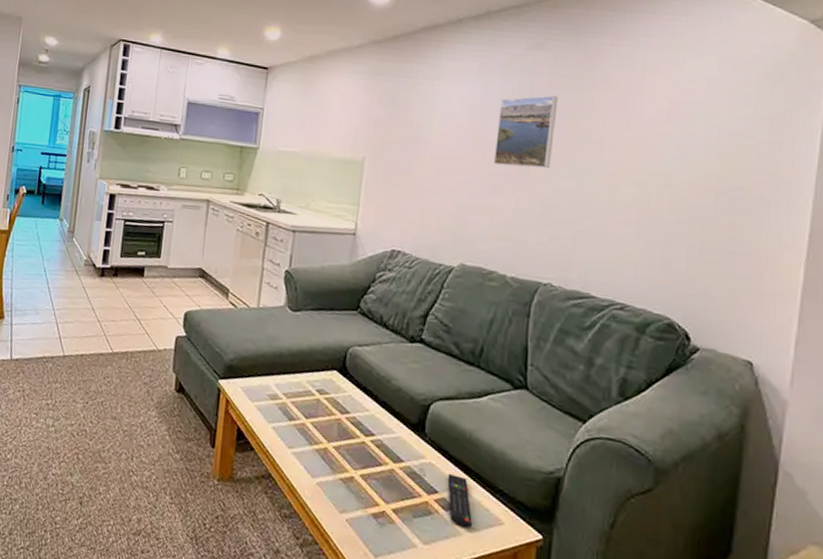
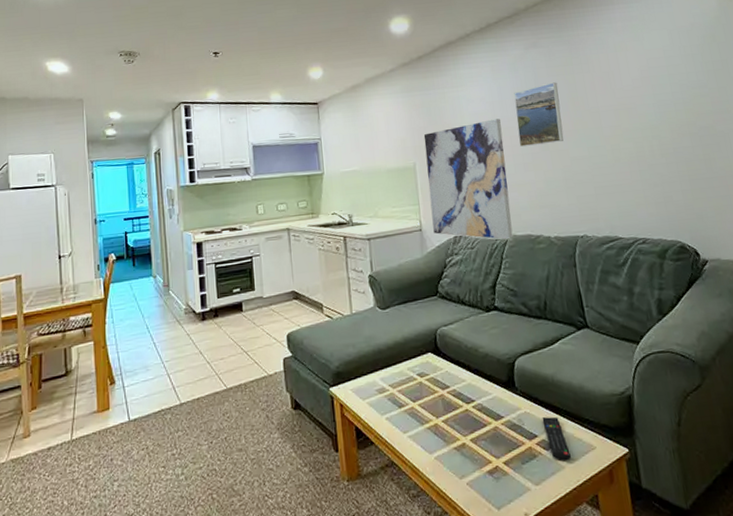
wall art: none [368,125,477,267] -> present [423,118,513,240]

